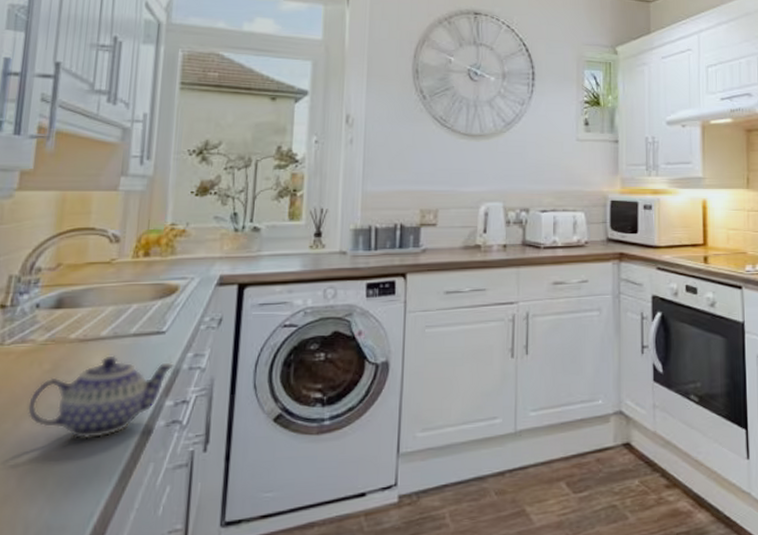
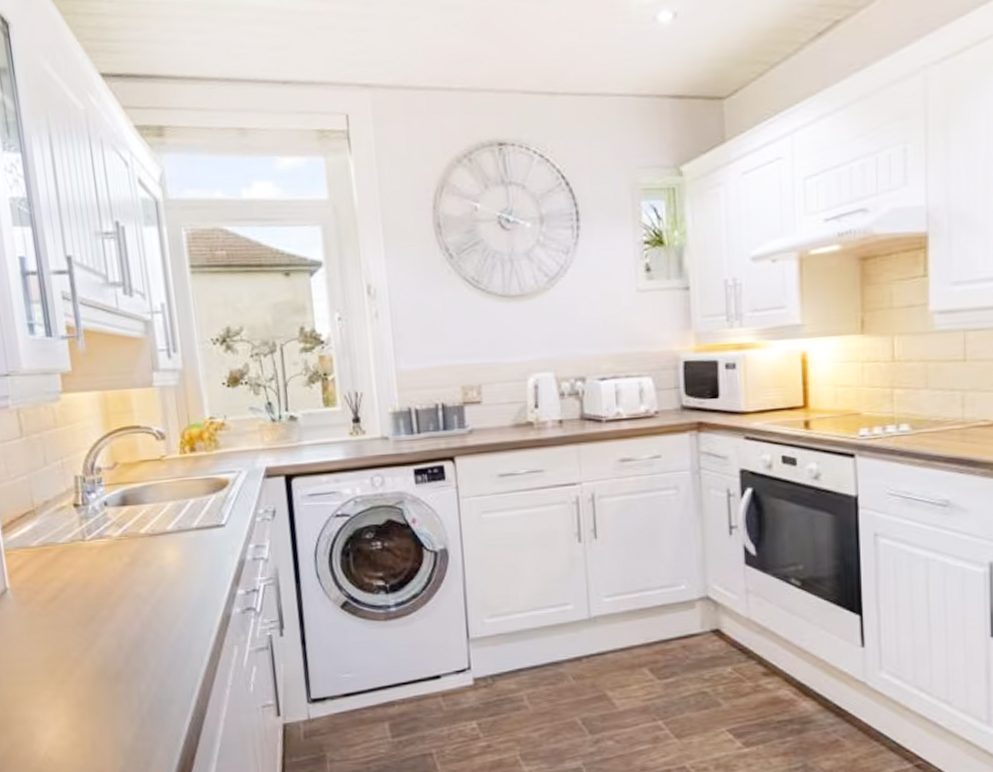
teapot: present [28,355,174,439] -> none [118,548,239,625]

